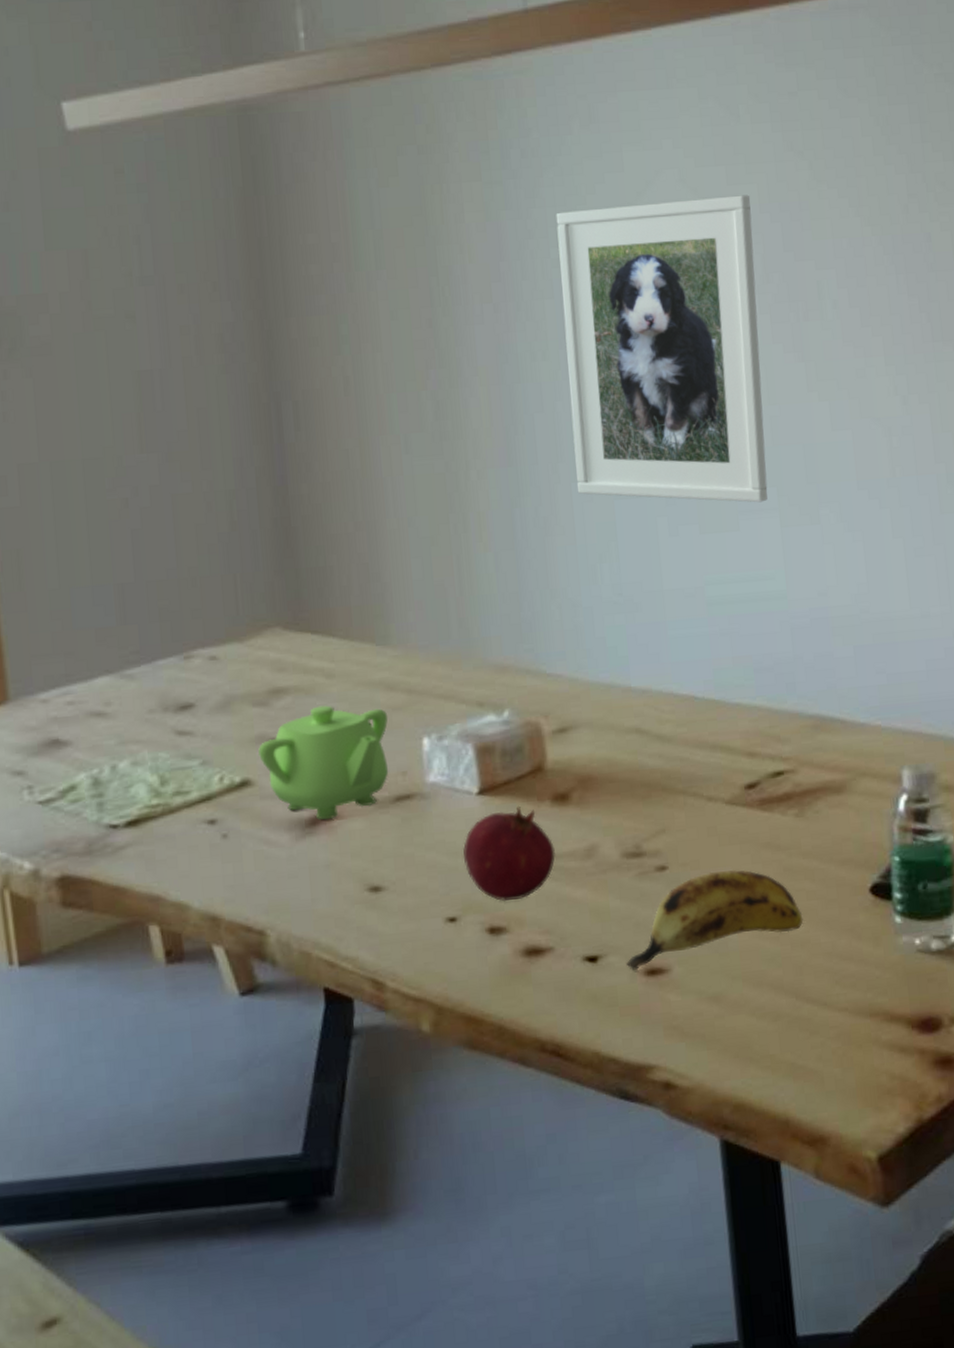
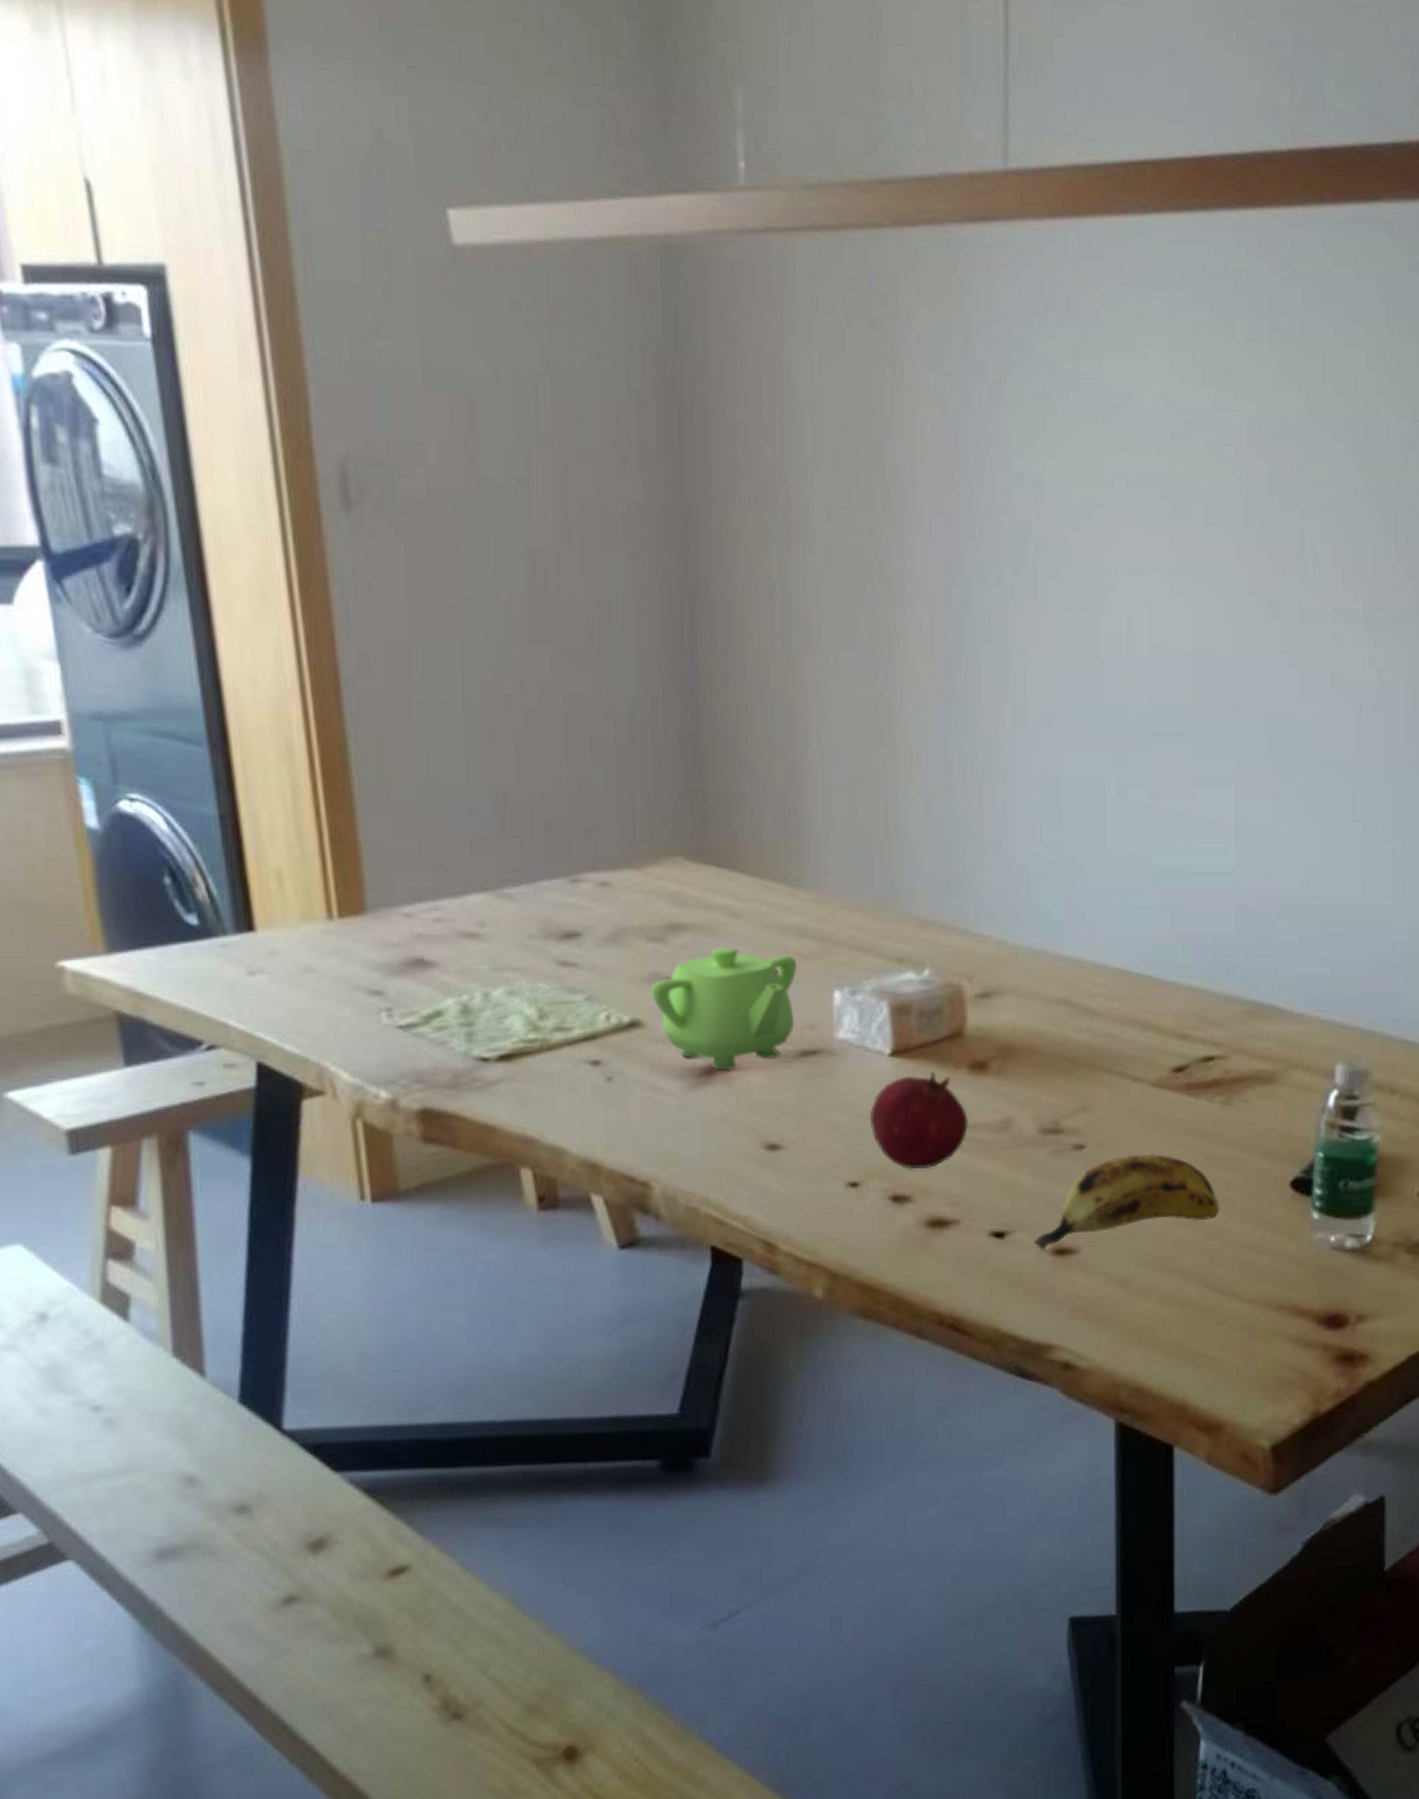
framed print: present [556,194,768,503] -> none [1021,418,1239,770]

